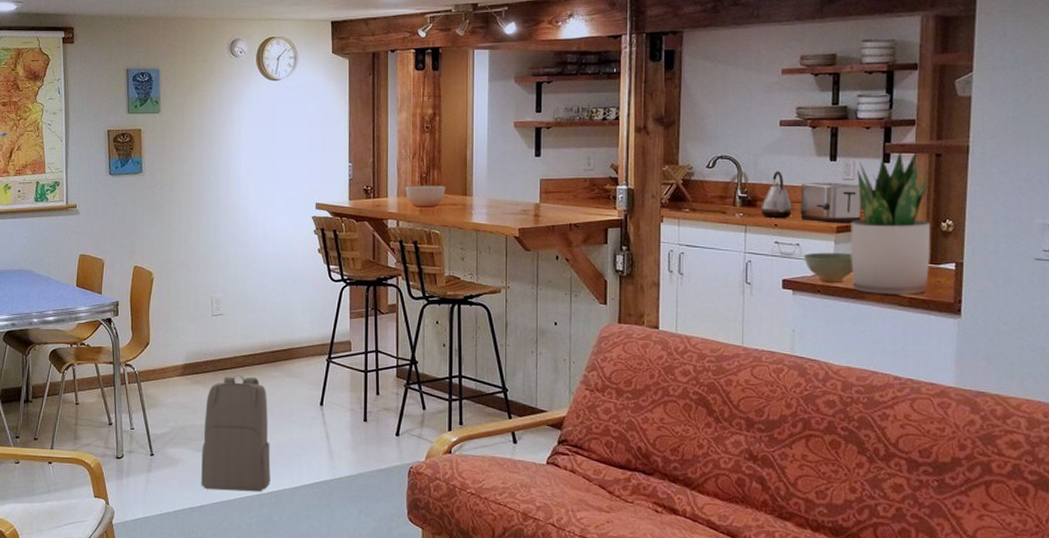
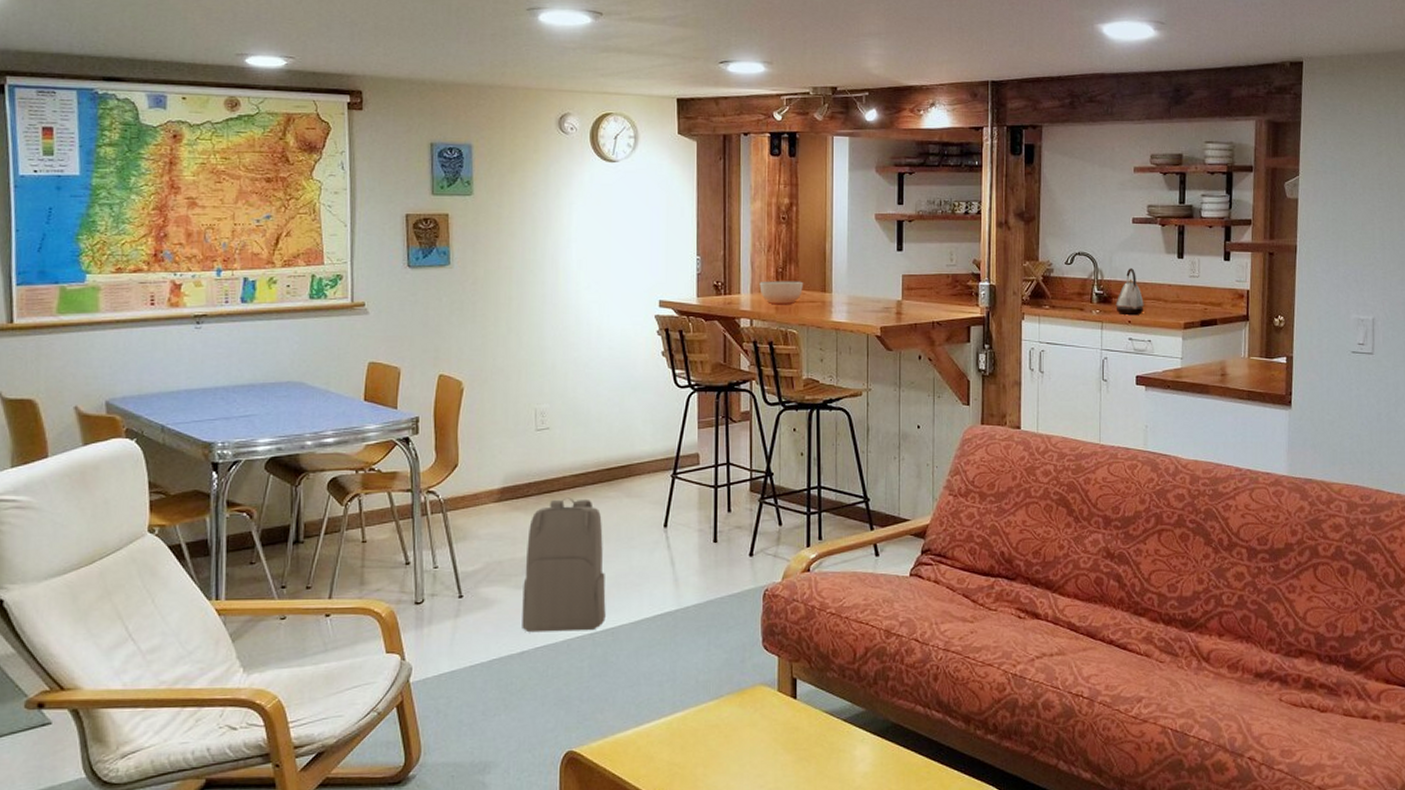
toaster: present [800,182,862,224] -> none [1151,279,1206,320]
bowl: present [804,252,854,284] -> none [1155,348,1200,379]
planter: present [851,151,931,296] -> none [1196,250,1265,389]

